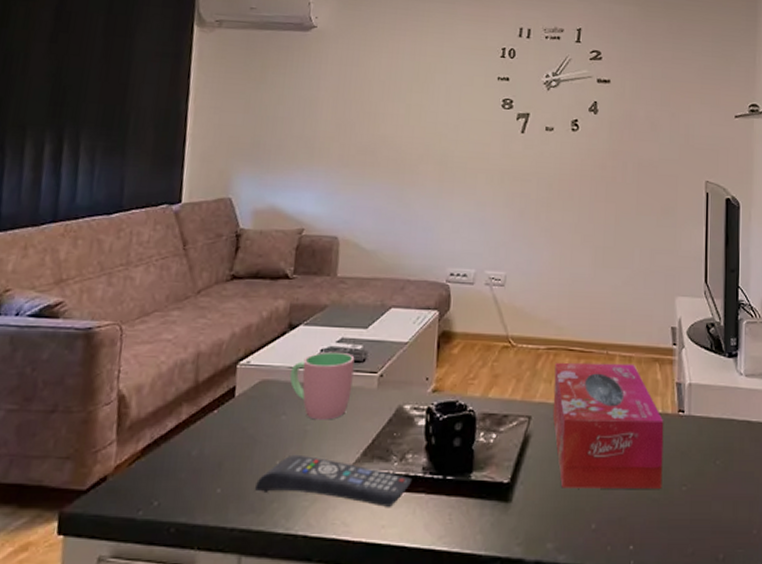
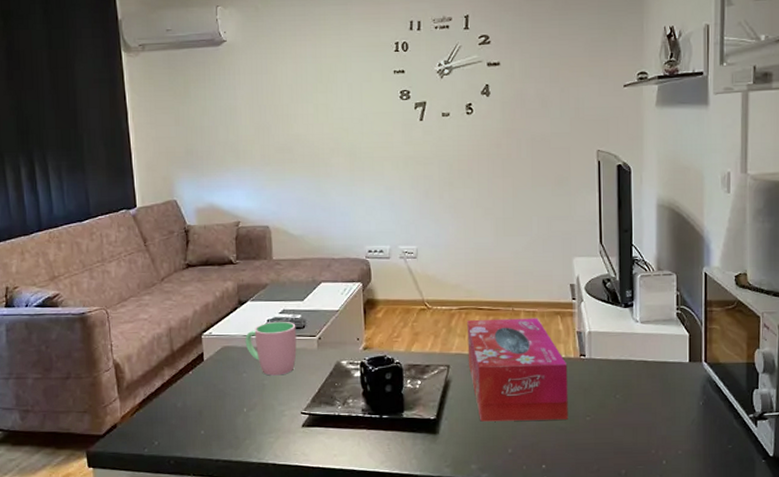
remote control: present [254,454,413,507] -> none [229,403,355,440]

